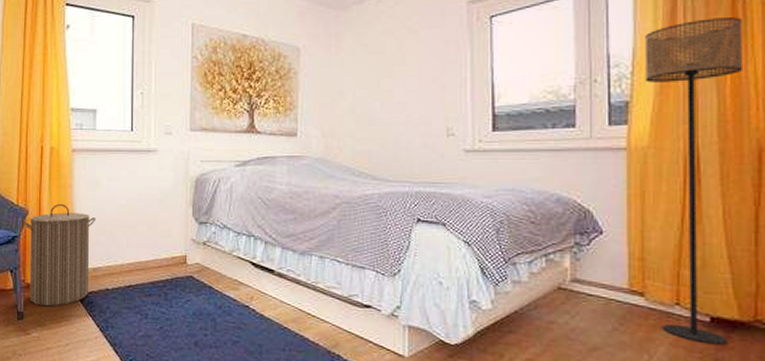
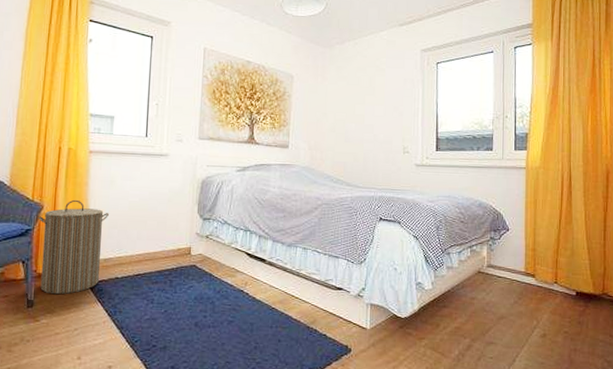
floor lamp: present [645,17,742,345] -> none [539,77,598,312]

